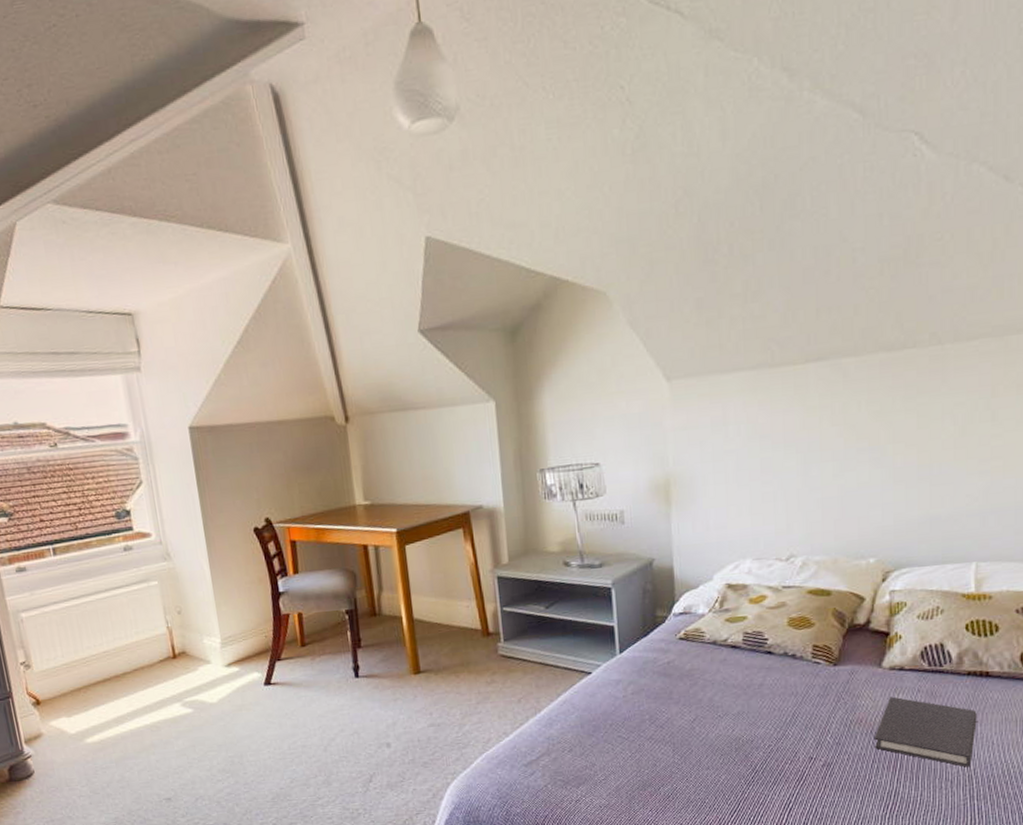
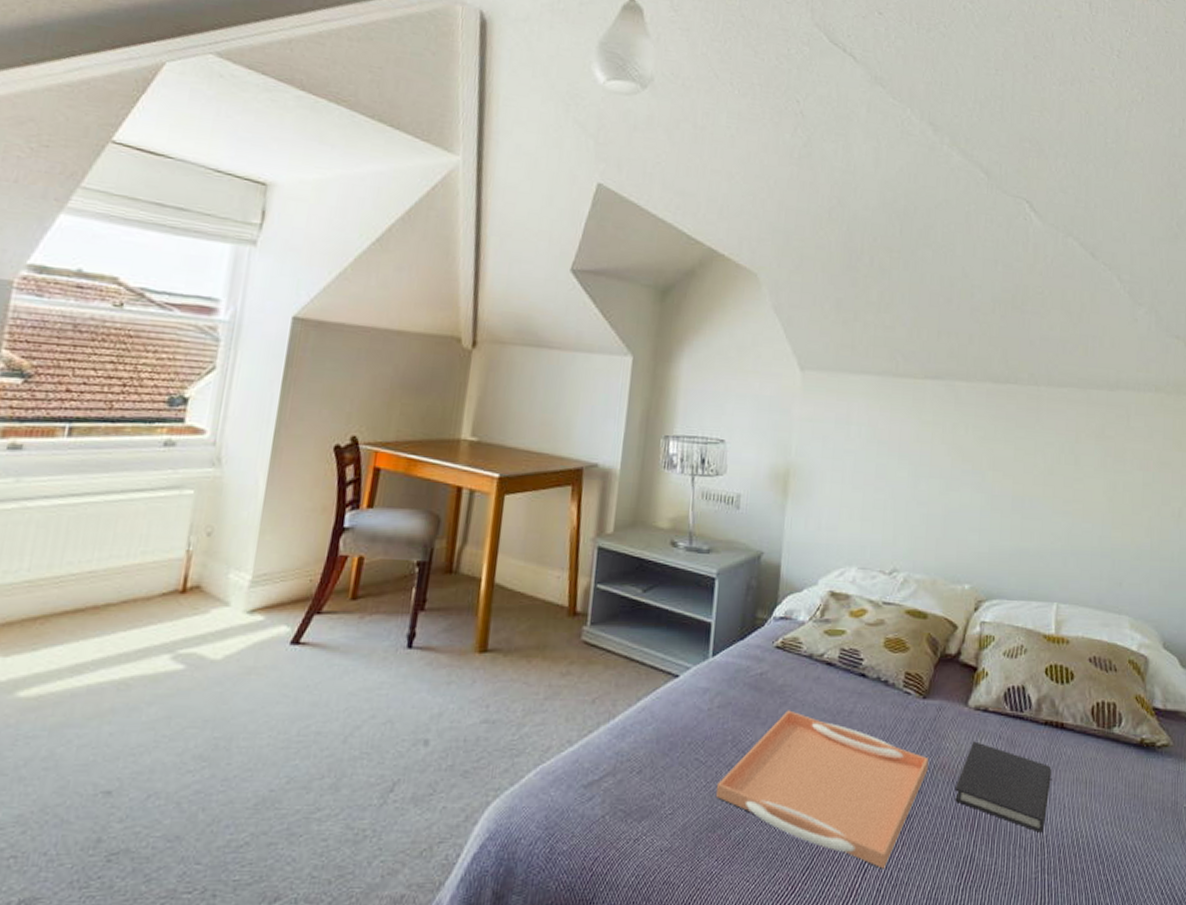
serving tray: none [641,689,844,807] -> present [715,710,929,869]

